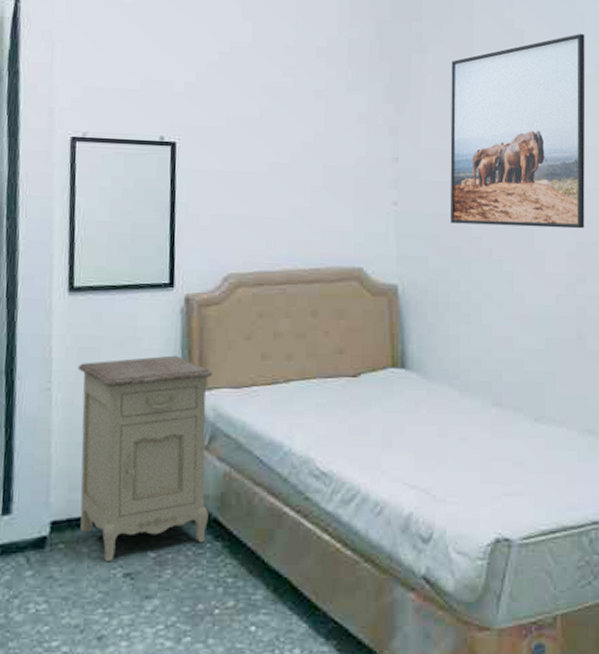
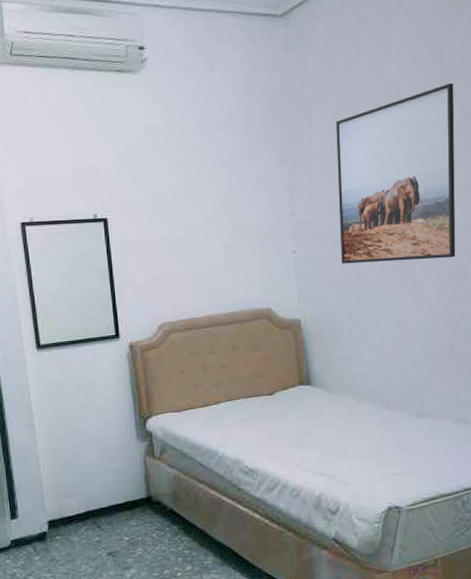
nightstand: present [77,355,212,563] -> none [52,391,166,546]

